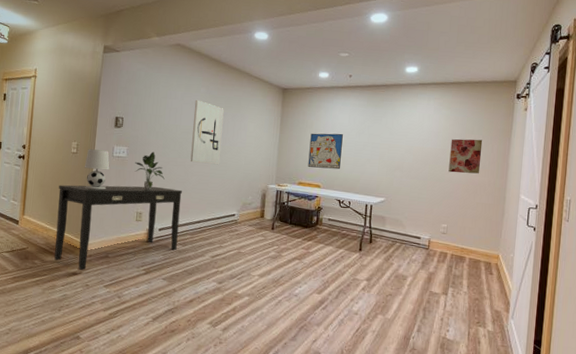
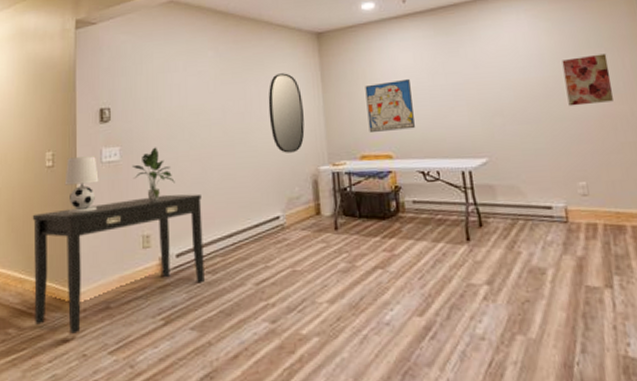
wall art: present [190,99,224,165] -> none [202,67,248,153]
home mirror: none [238,113,265,172] -> present [268,73,305,153]

